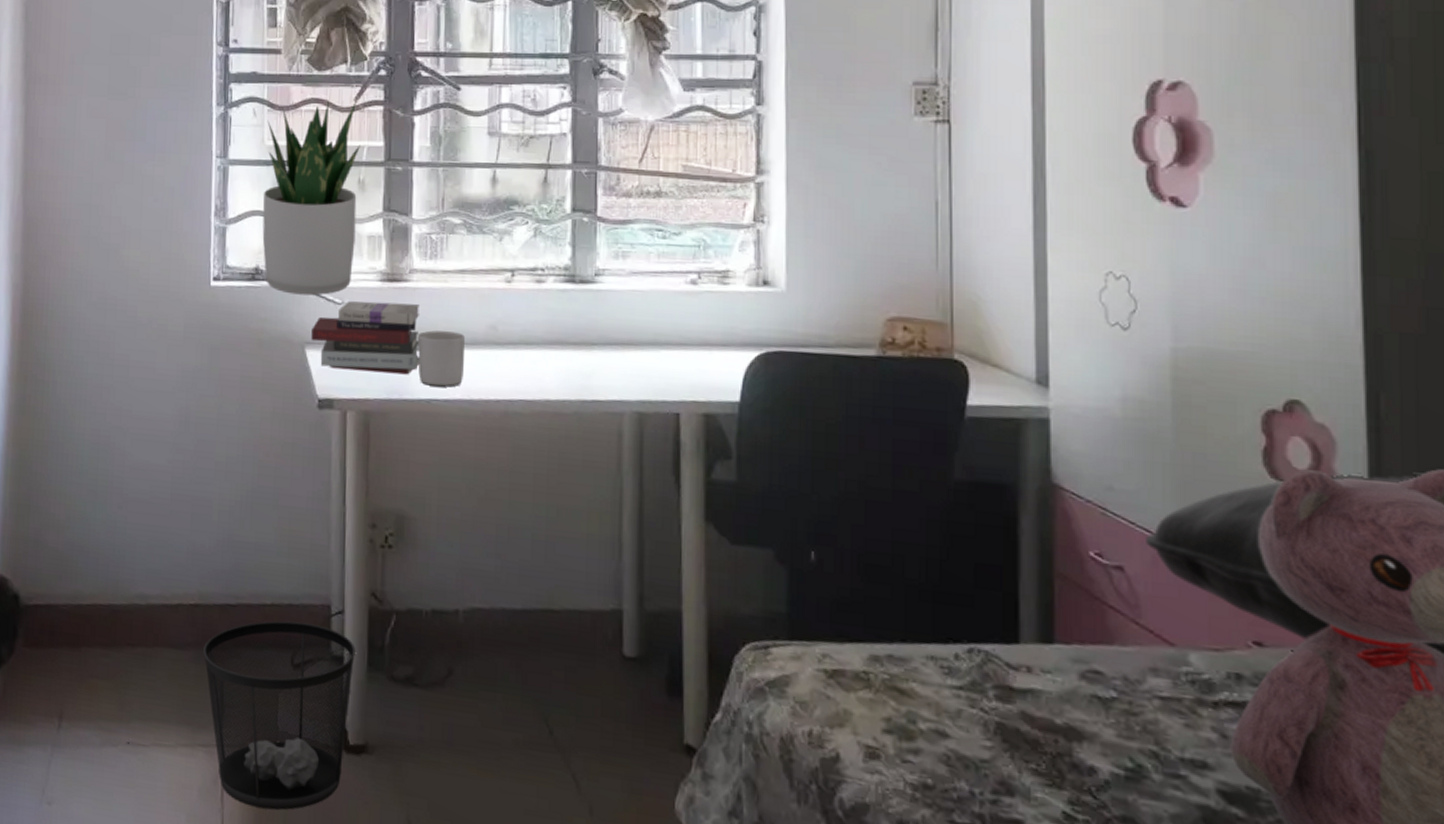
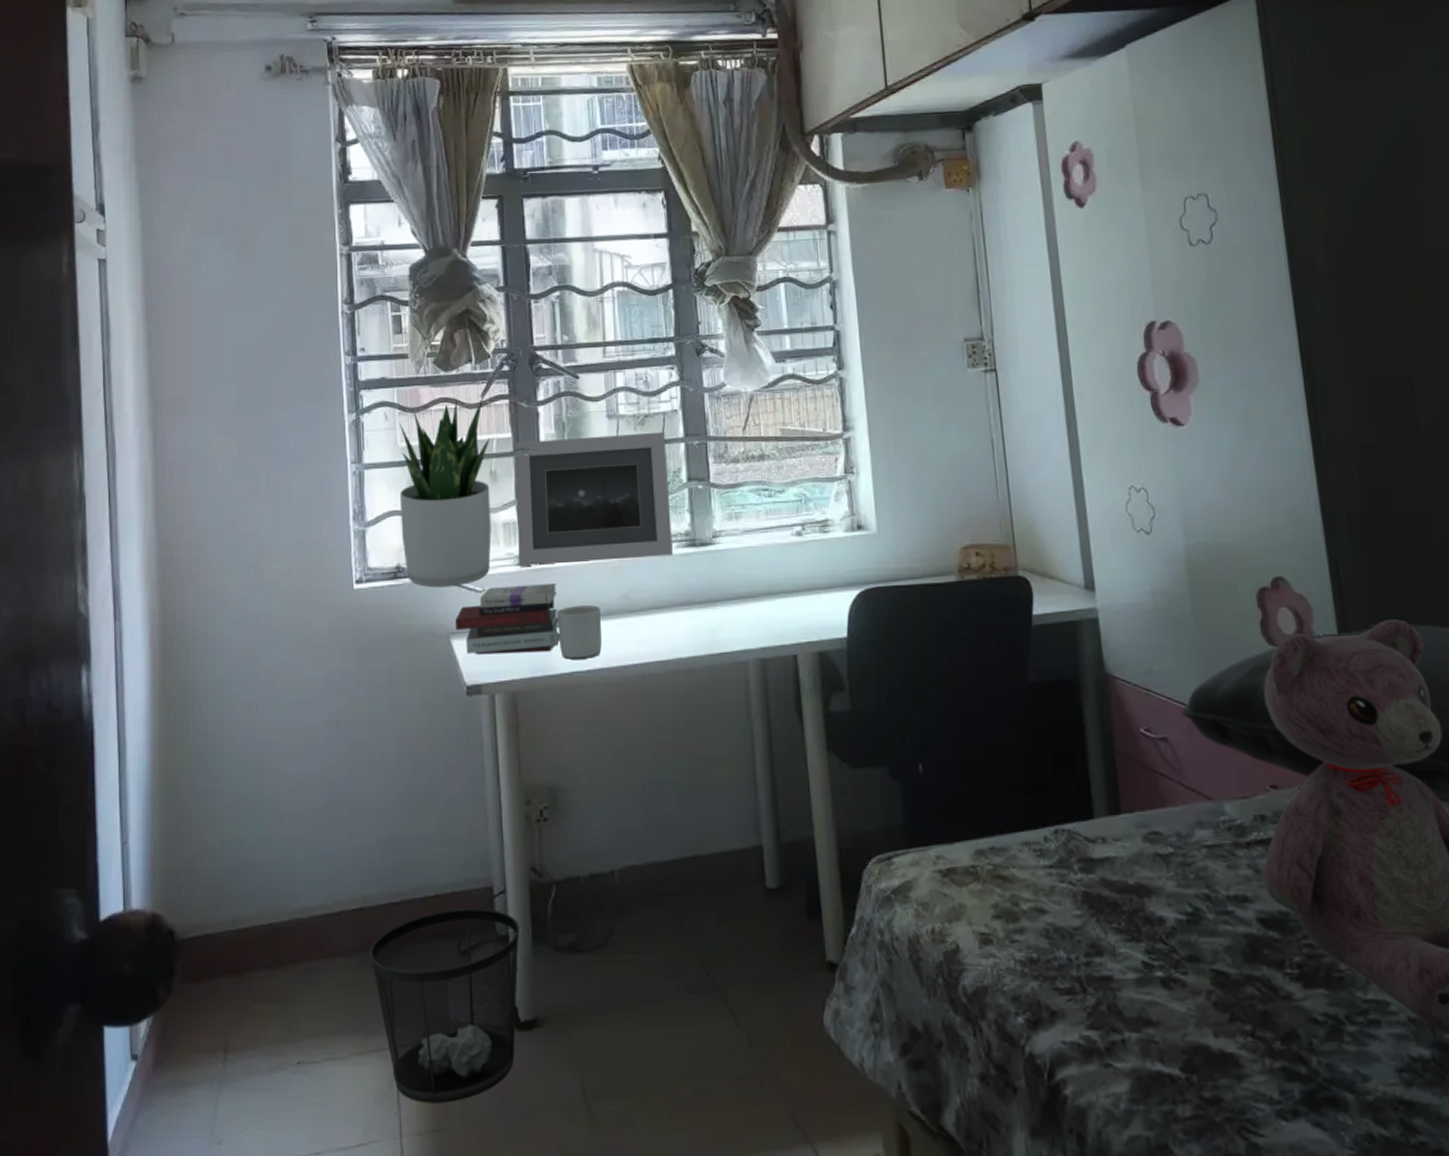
picture frame: none [382,151,551,290] -> present [515,431,673,566]

